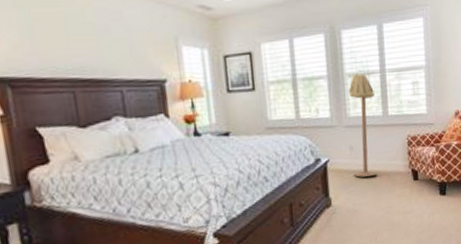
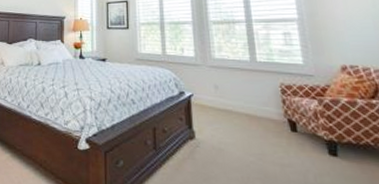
floor lamp: present [348,73,377,178] -> none [213,22,245,118]

